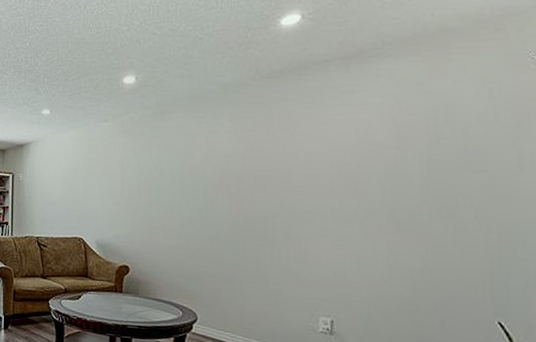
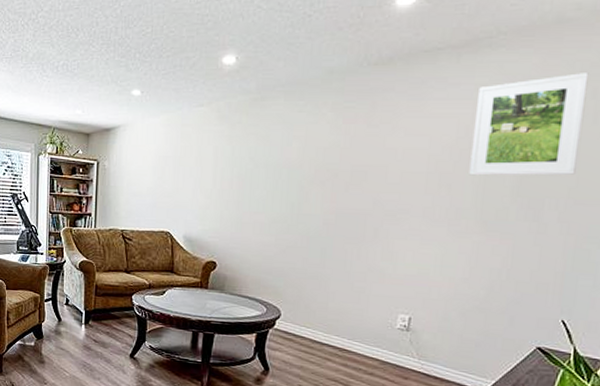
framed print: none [372,75,485,177] -> present [469,73,589,176]

